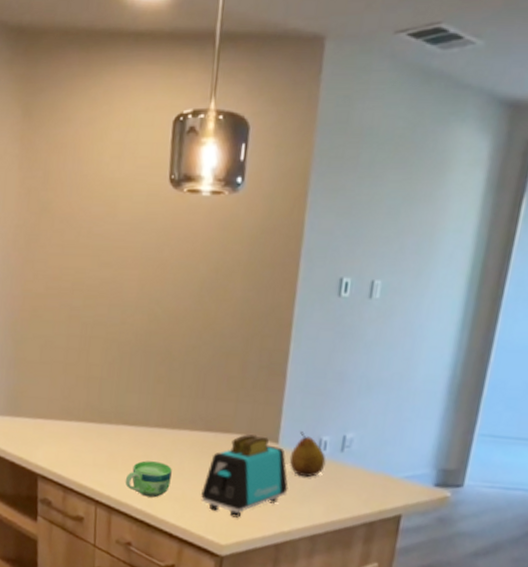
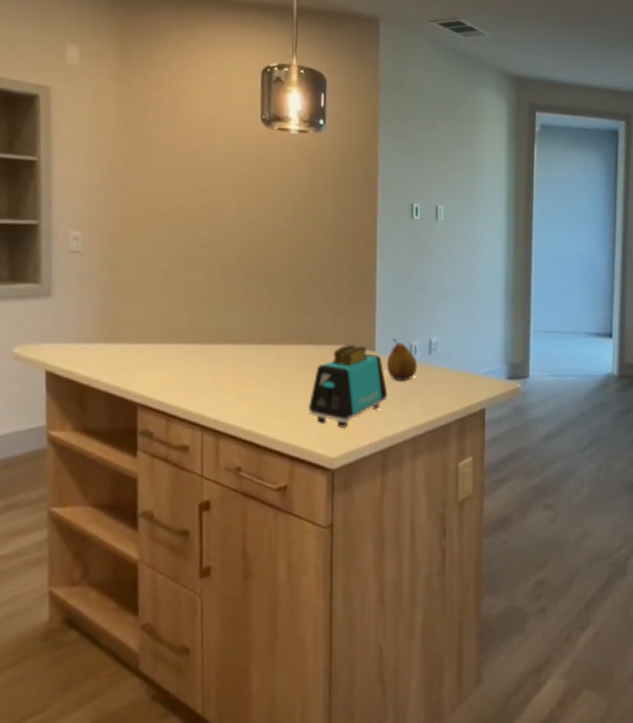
cup: present [125,460,172,498] -> none [232,379,279,416]

